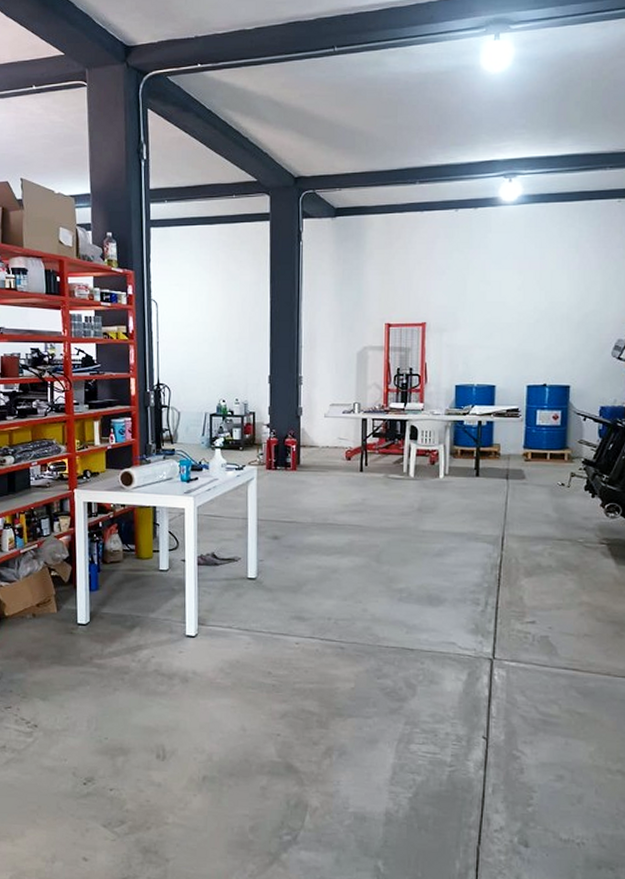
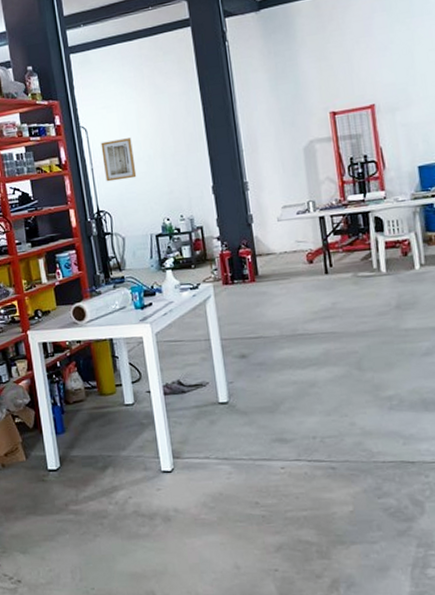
wall art: none [169,318,200,357] -> present [100,138,137,182]

